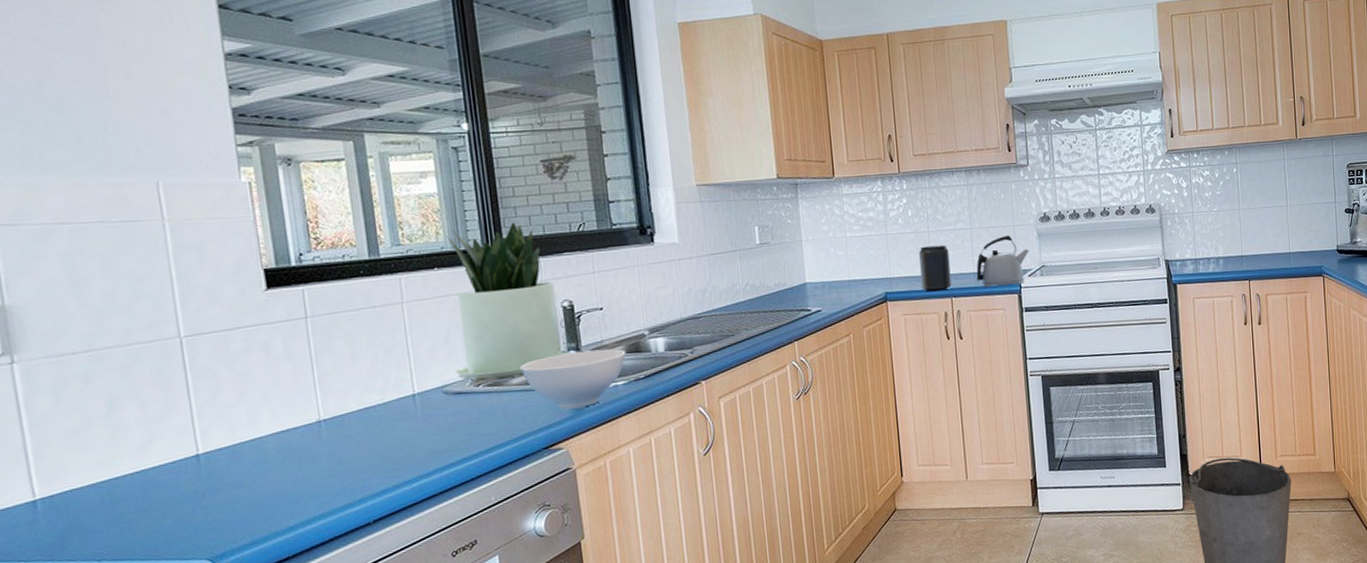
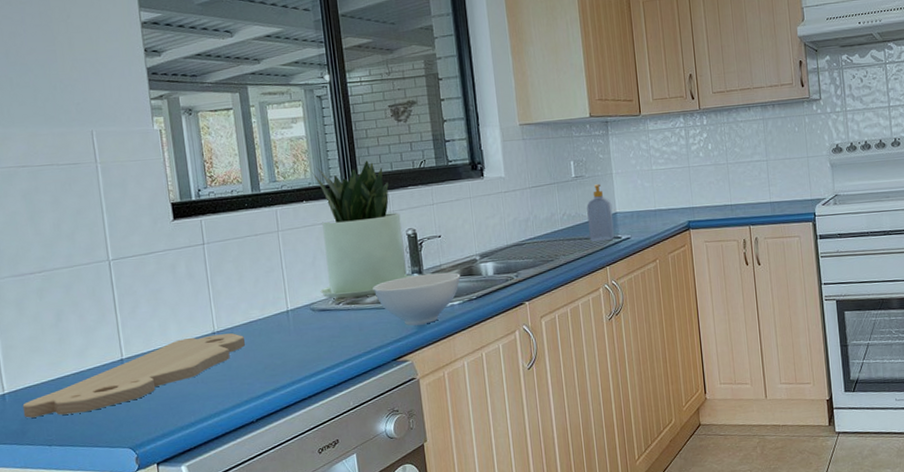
cutting board: none [61,421,359,529] -> present [22,333,245,418]
soap bottle: none [772,252,804,316] -> present [586,184,615,243]
soda can: present [919,244,952,292] -> none [719,176,750,220]
kettle: present [976,235,1030,288] -> none [772,166,823,216]

